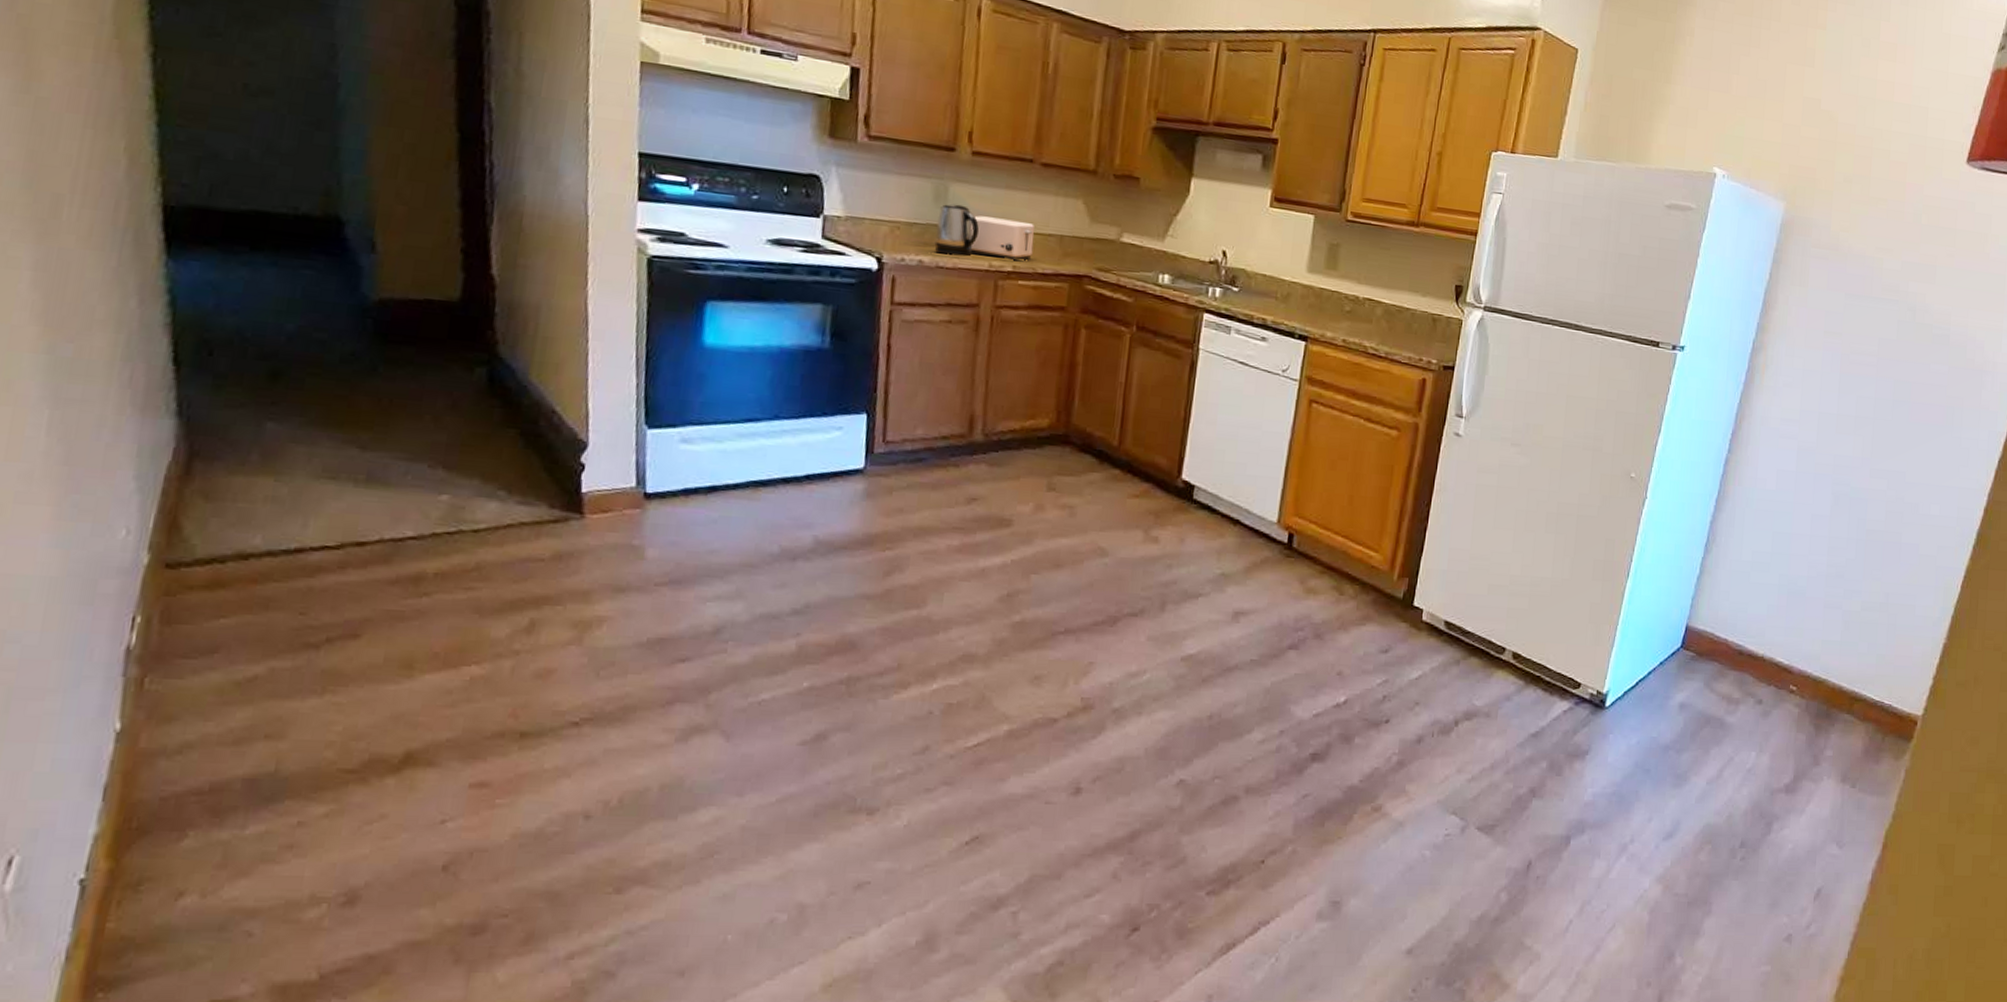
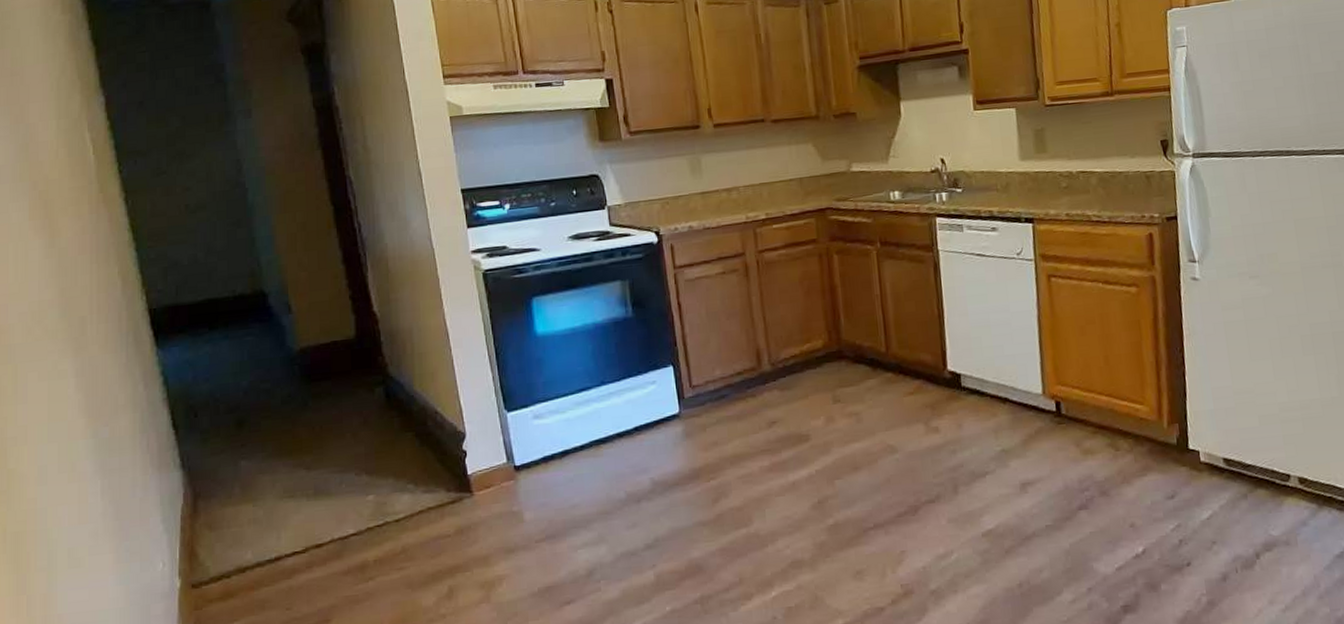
kettle: present [934,203,979,257] -> none [697,171,732,217]
toaster: present [970,215,1035,261] -> none [723,174,780,211]

